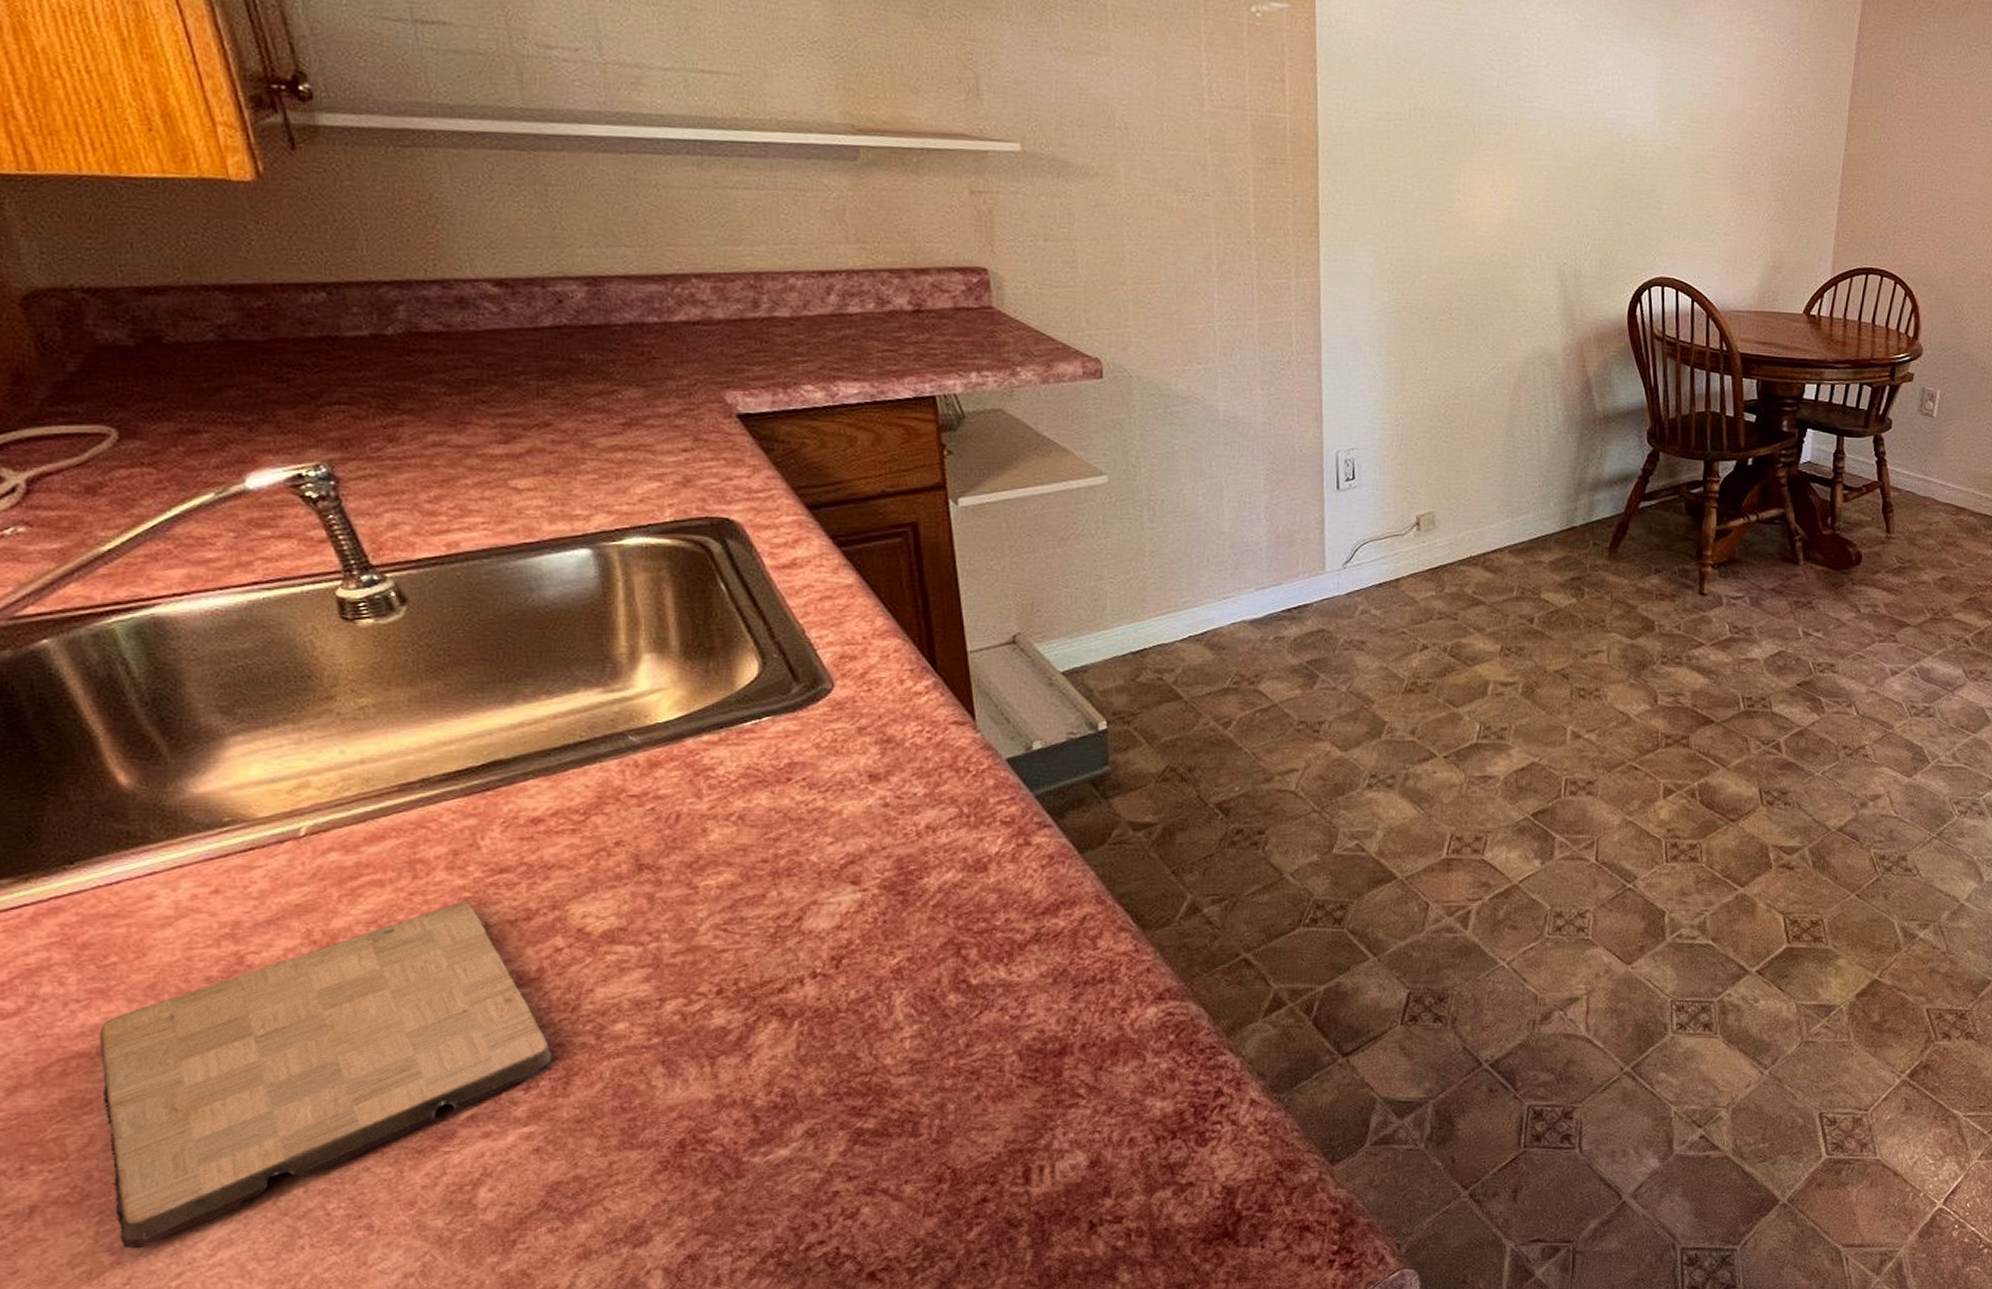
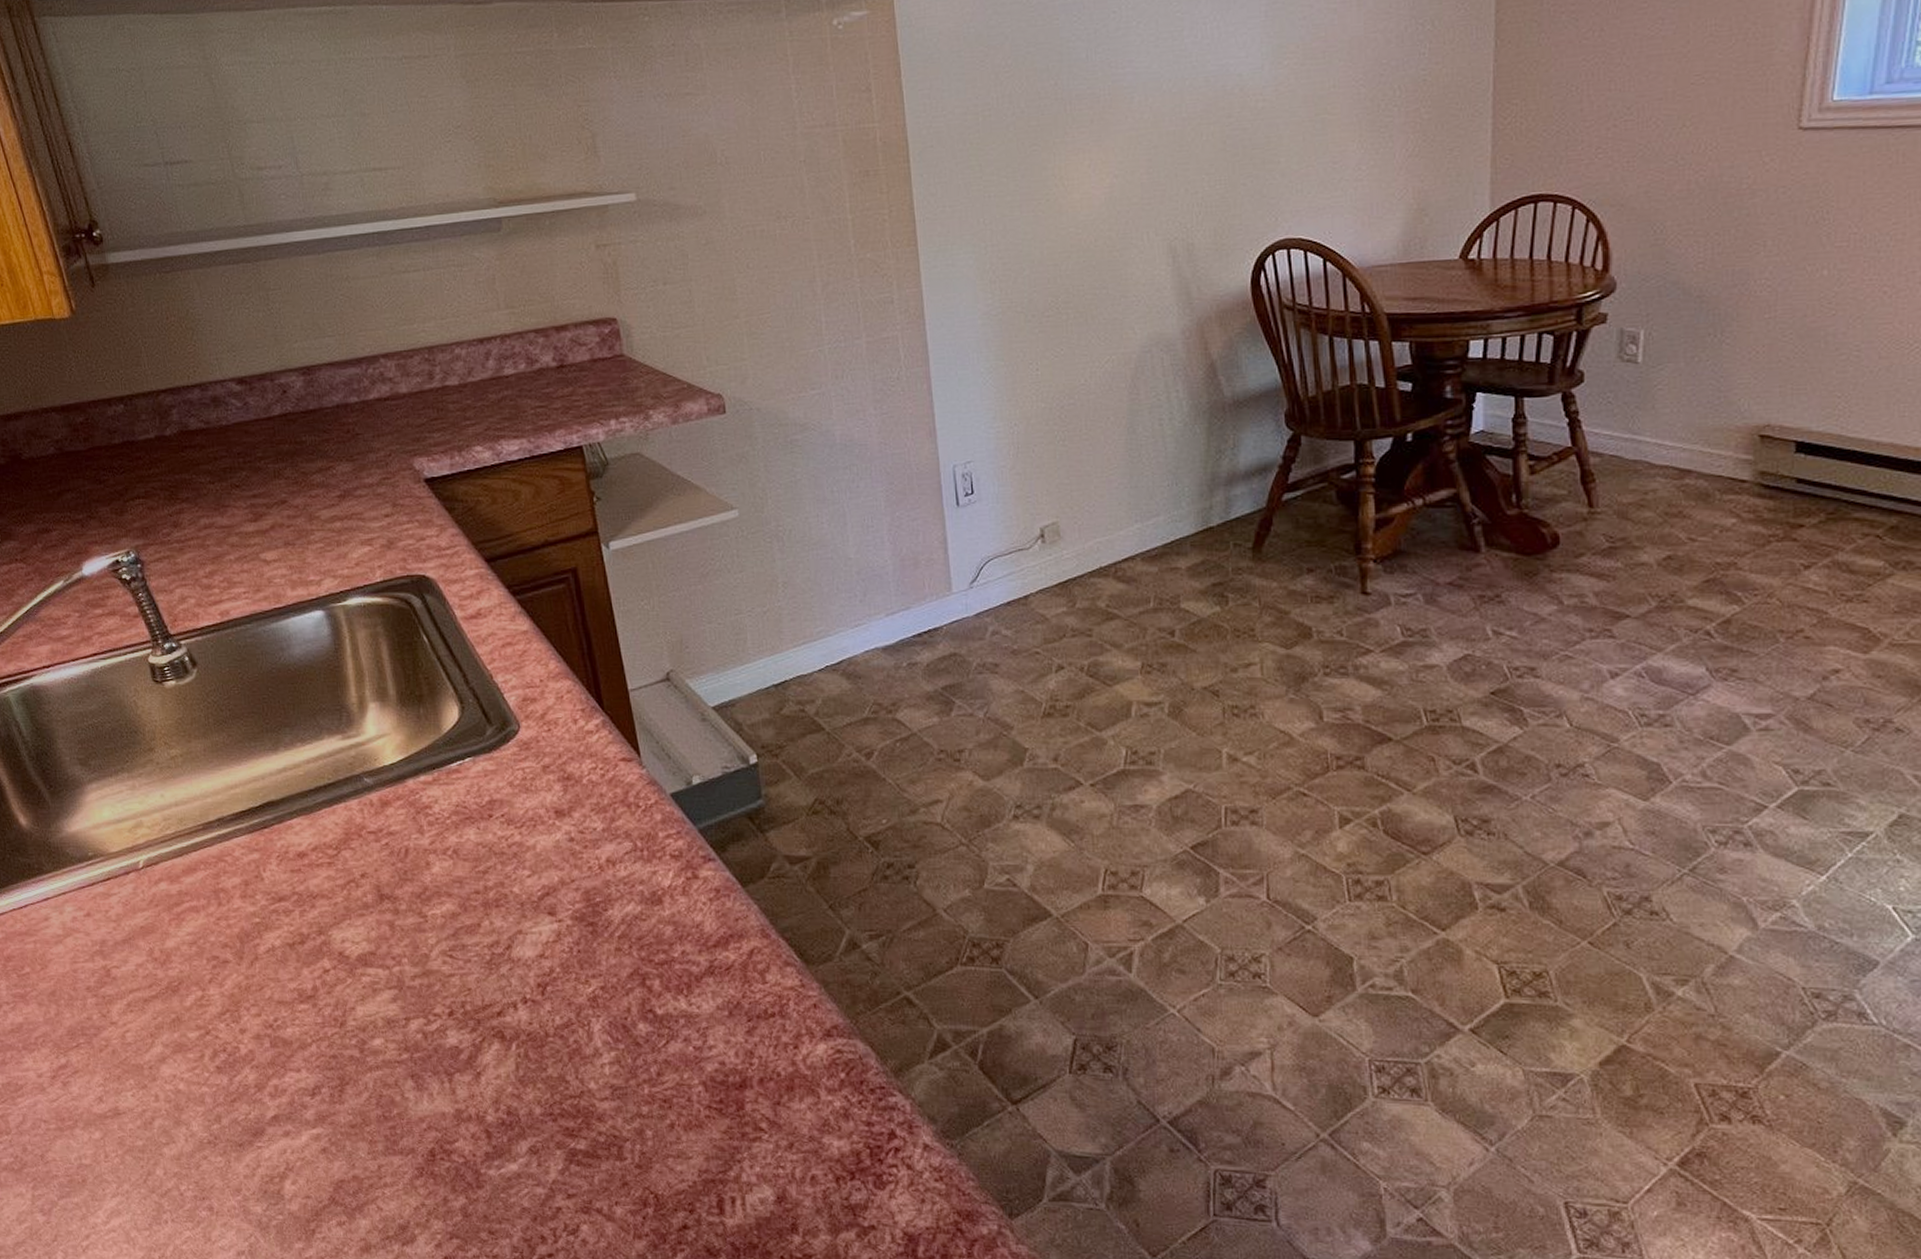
cutting board: present [99,903,554,1249] -> none [23,927,330,1212]

